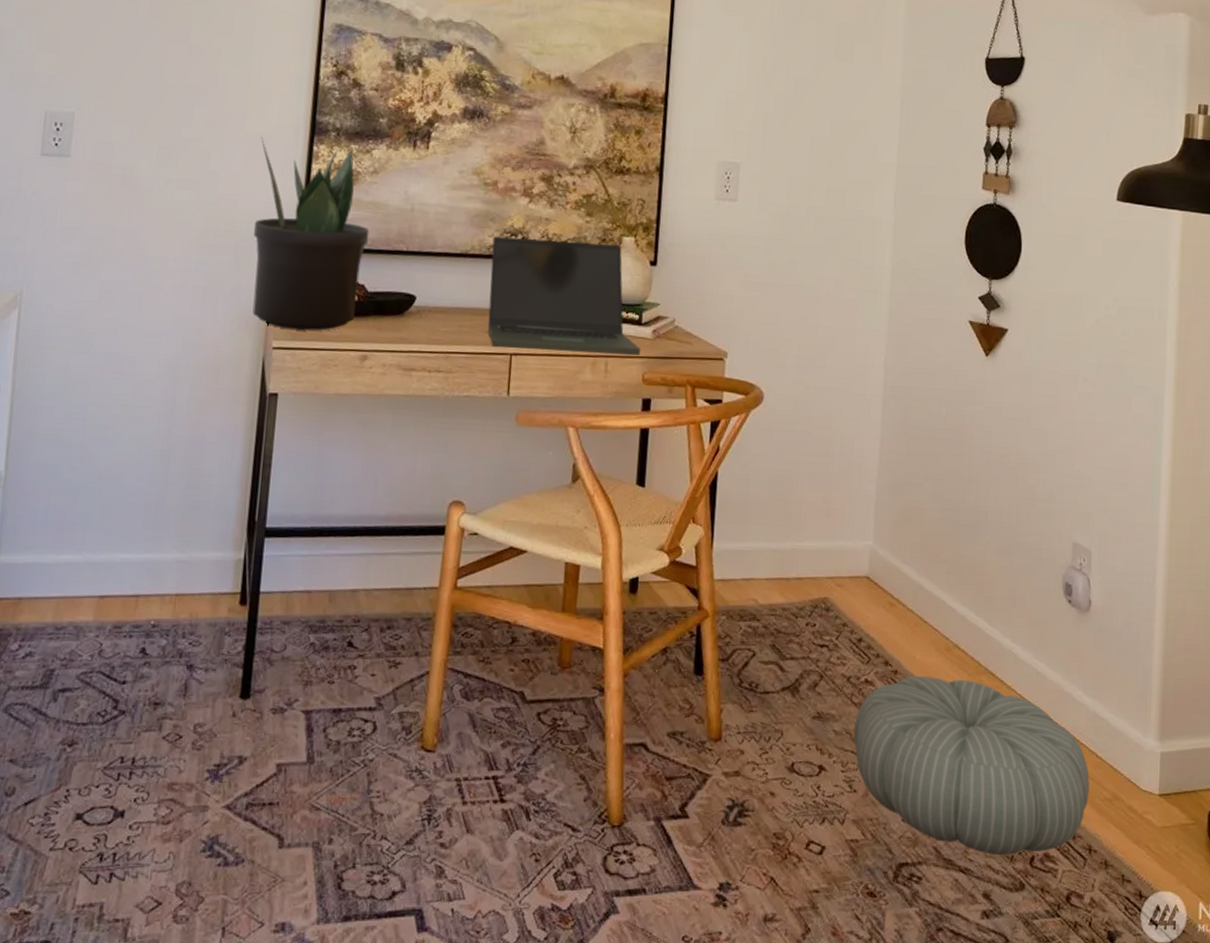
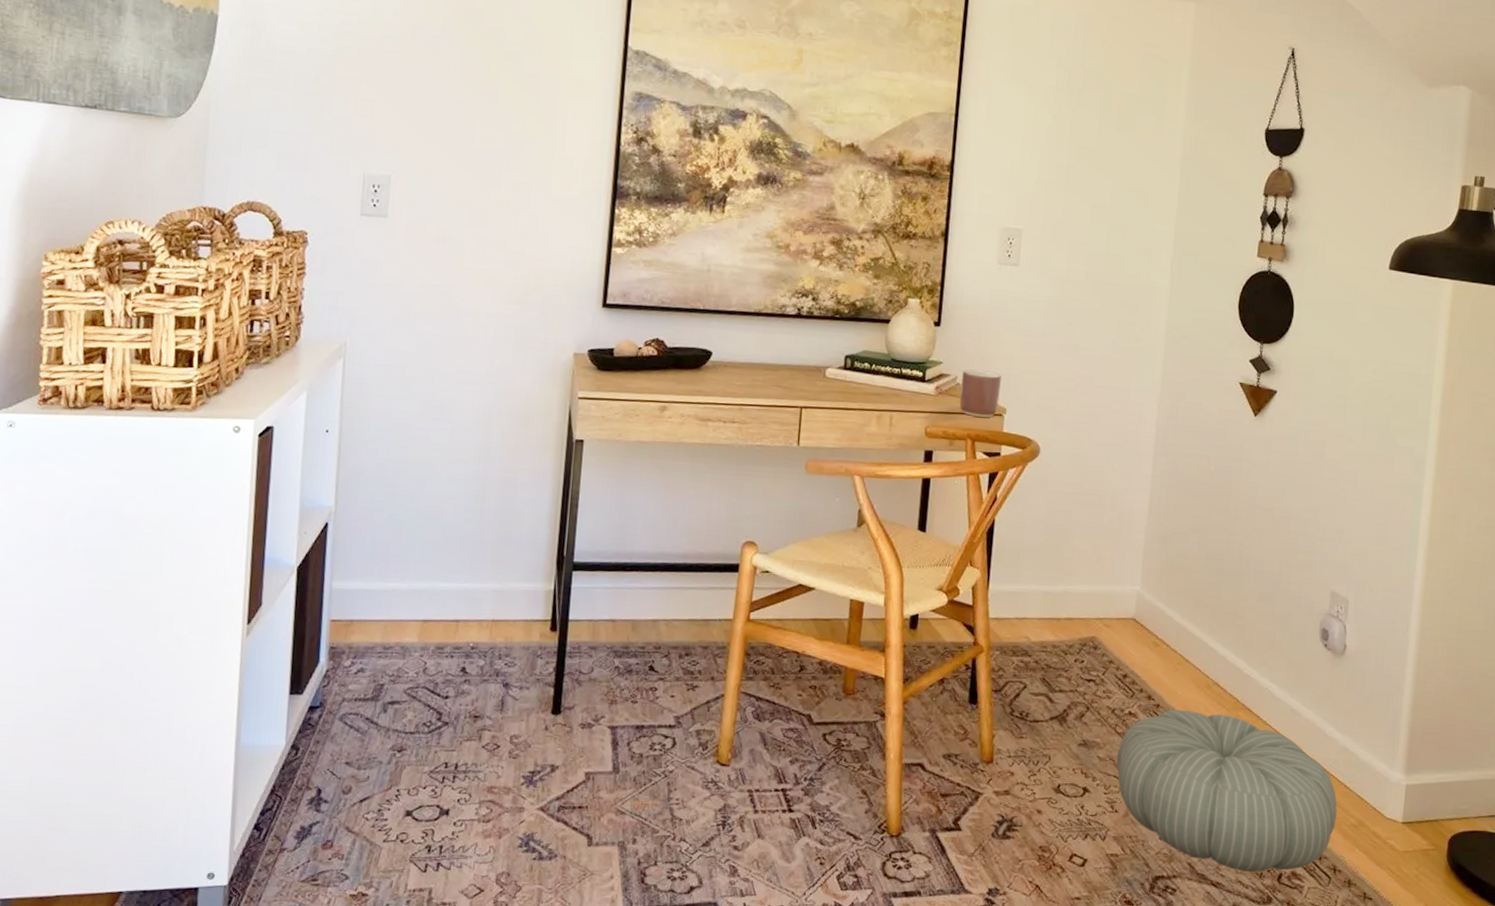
planter: present [252,137,370,330] -> none [559,200,668,382]
laptop: present [487,236,641,356] -> none [779,296,924,411]
mug: none [678,311,723,362] -> present [959,369,1002,418]

